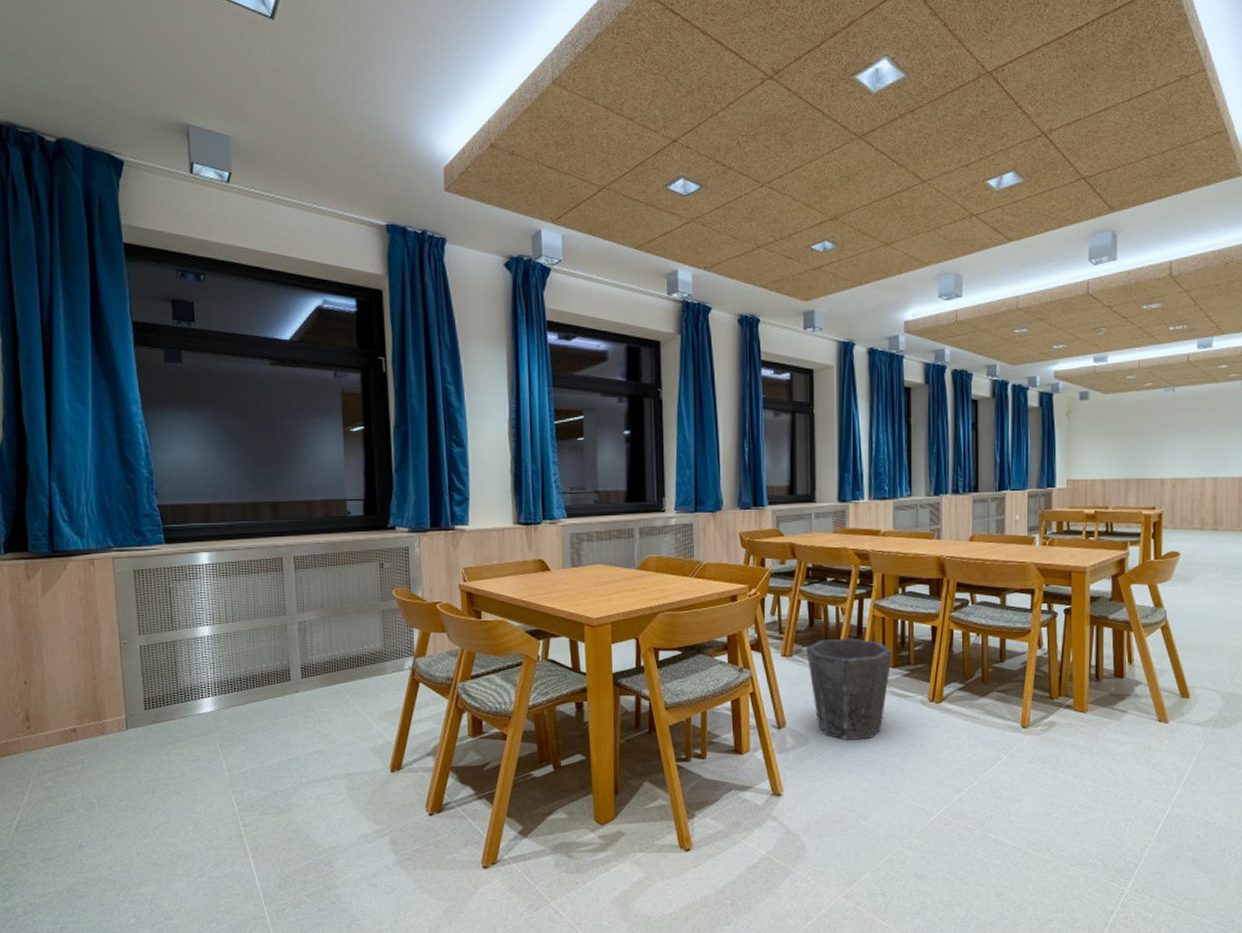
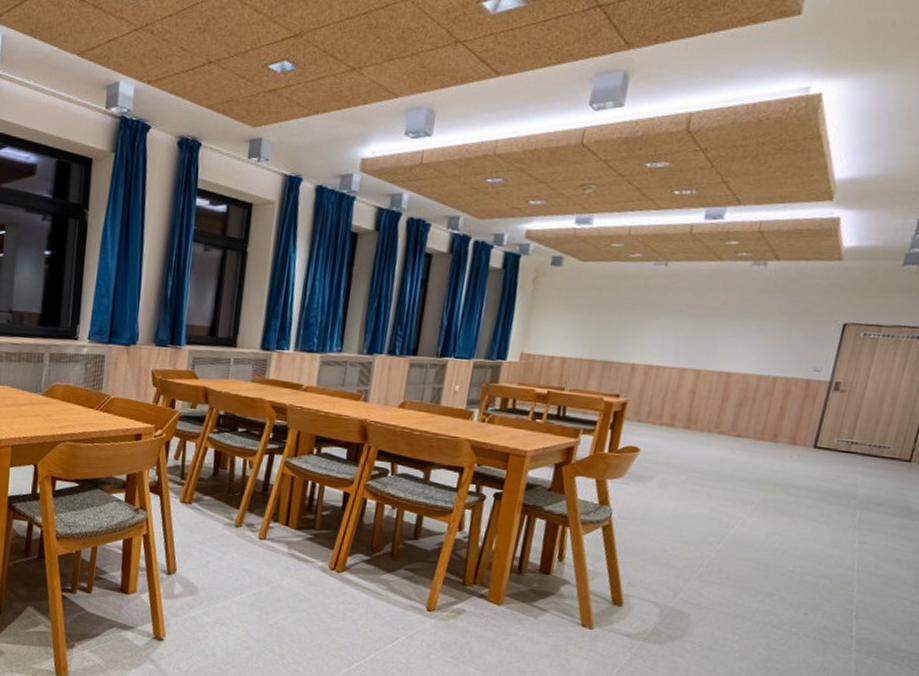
waste bin: present [806,638,893,741] -> none [206,491,299,598]

